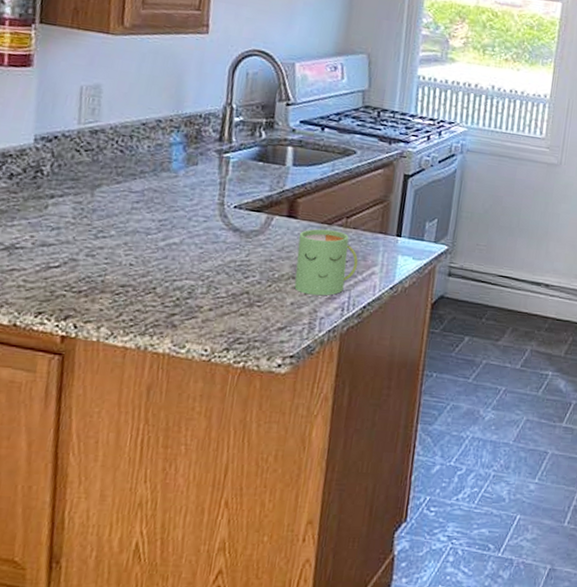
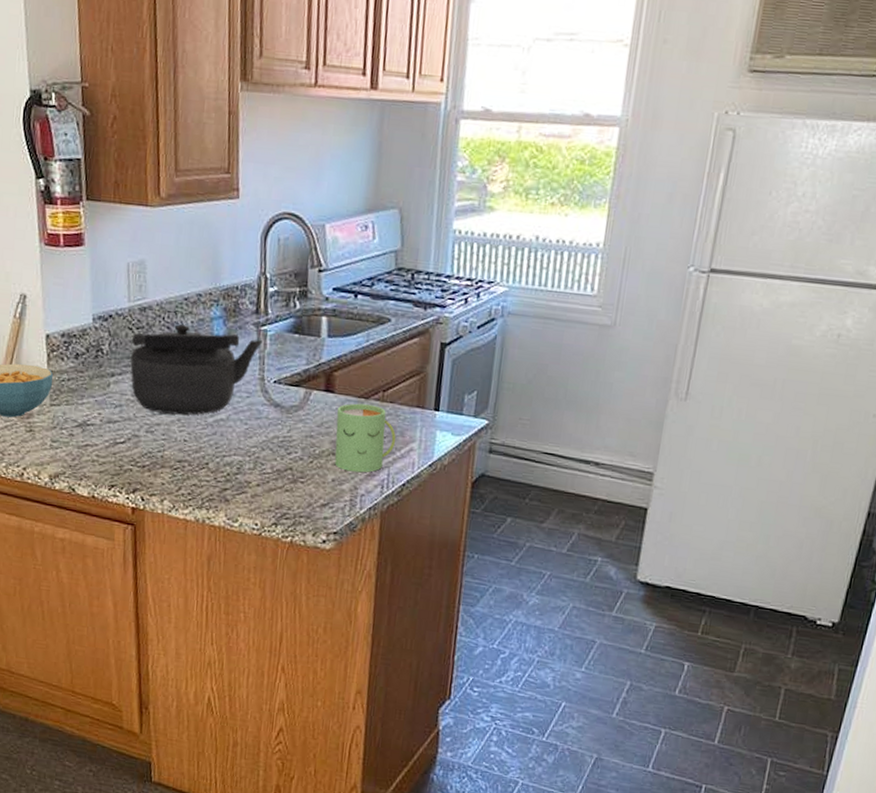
kettle: none [73,147,224,239] -> present [130,323,263,415]

